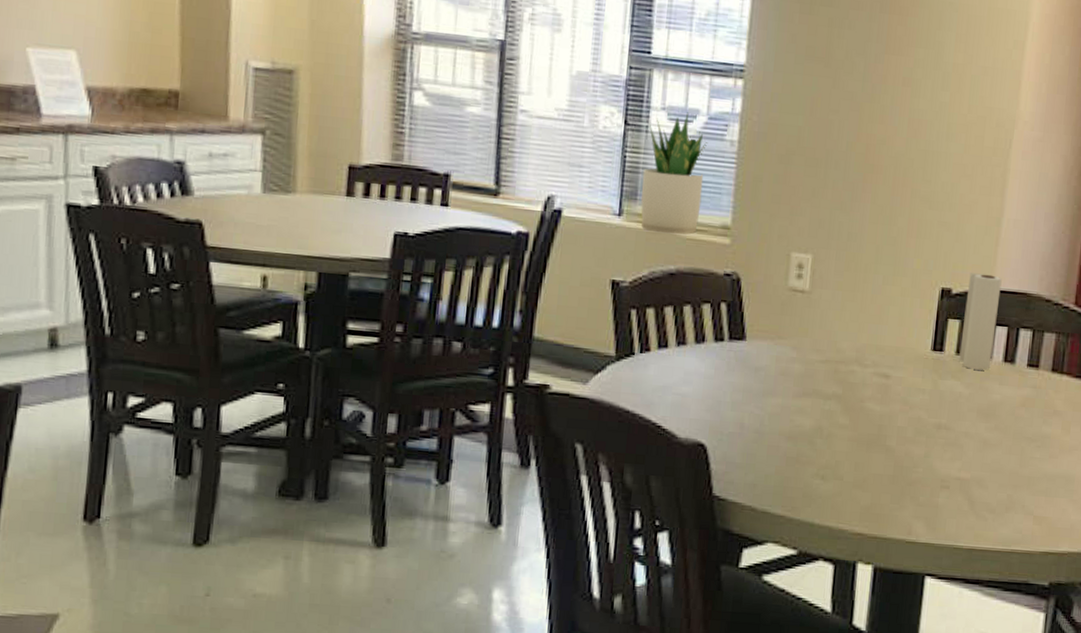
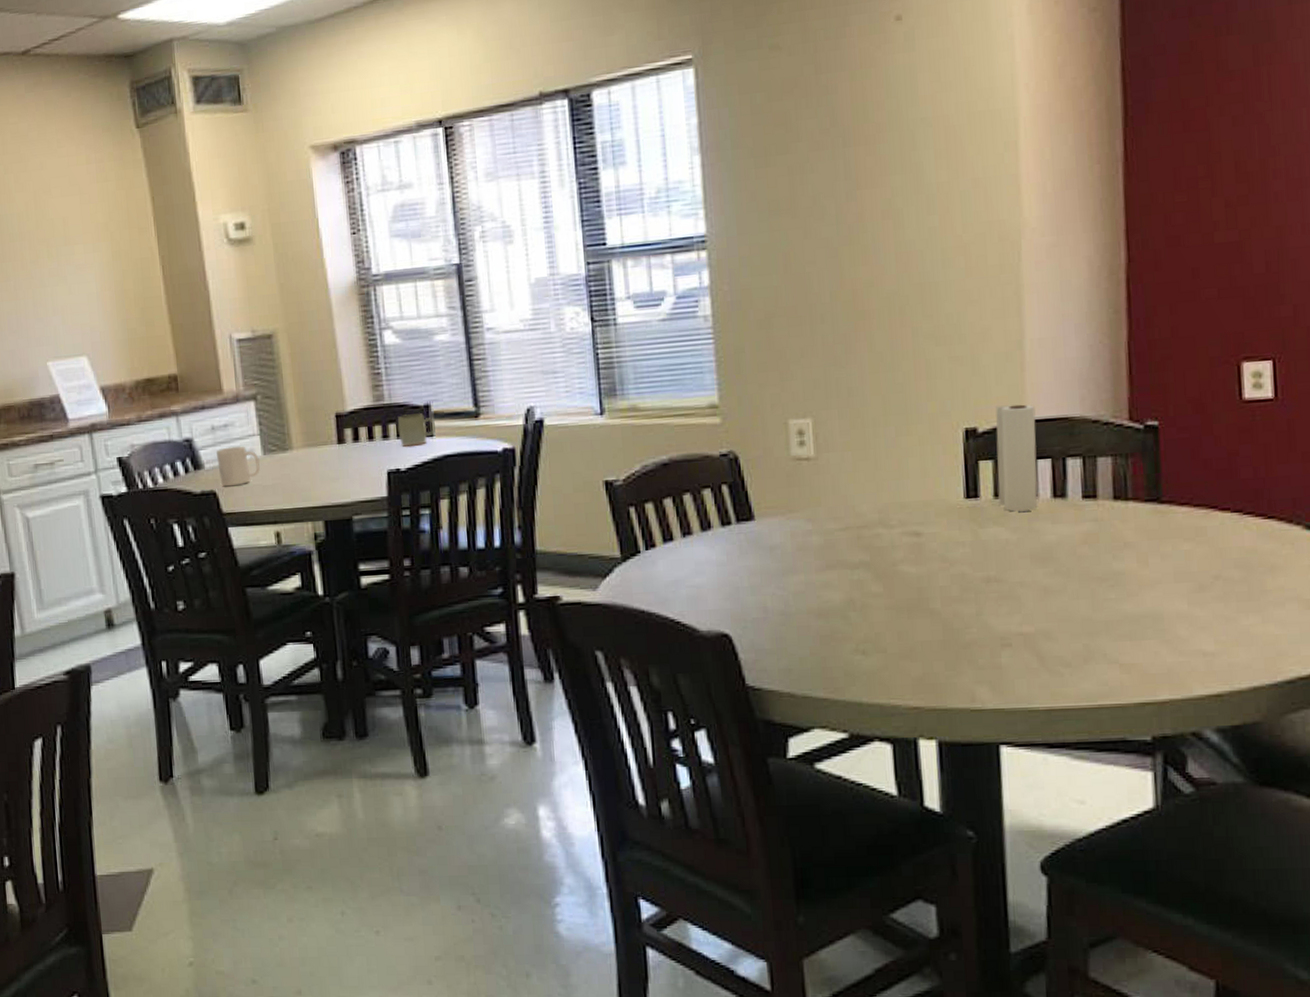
mug: none [209,178,258,220] -> present [217,446,261,487]
mug: none [412,179,453,213] -> present [397,412,436,447]
planter: present [641,112,708,235] -> none [616,296,684,426]

